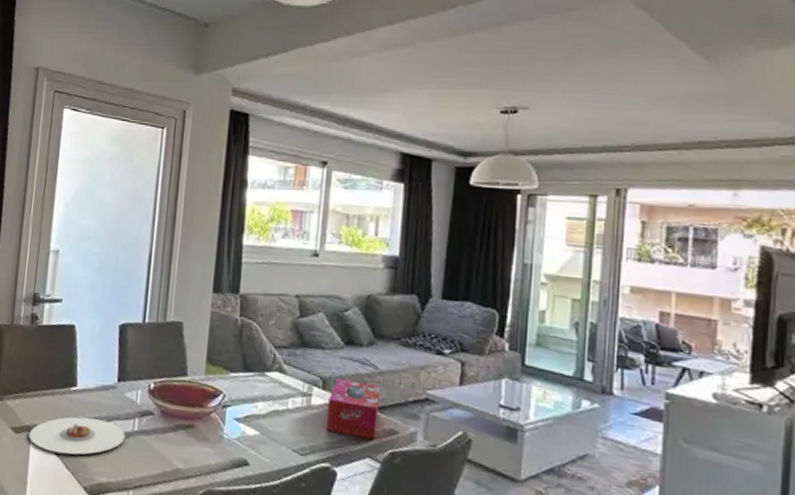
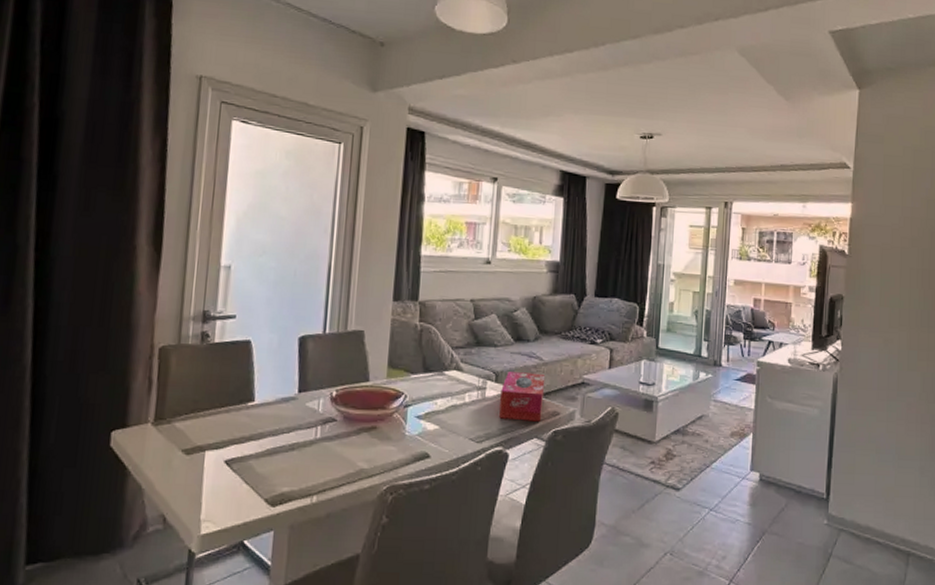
plate: present [28,416,126,455] -> none [202,430,308,470]

